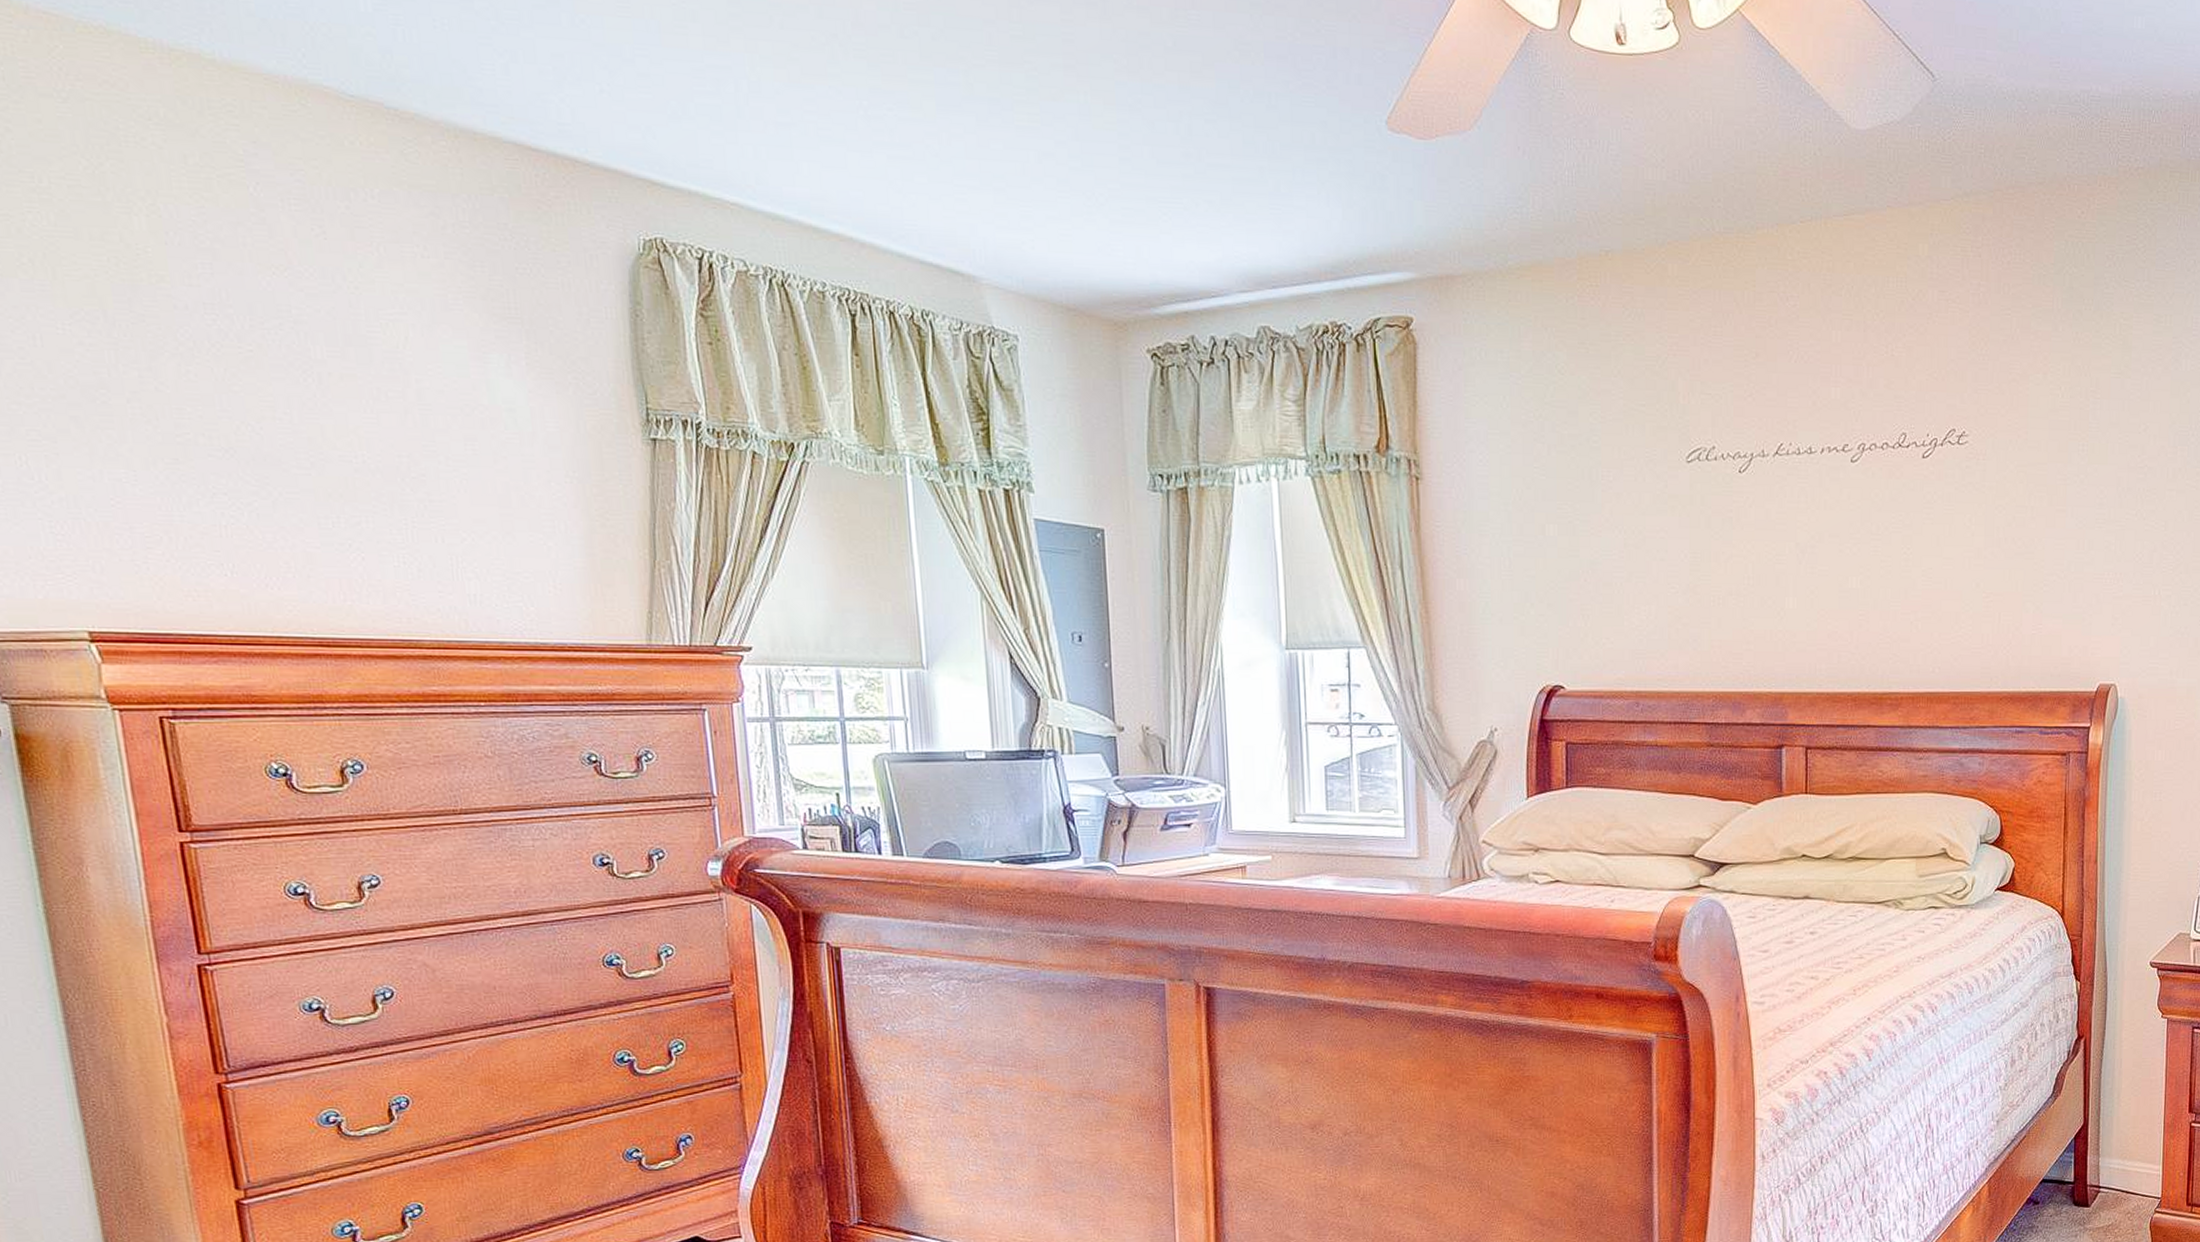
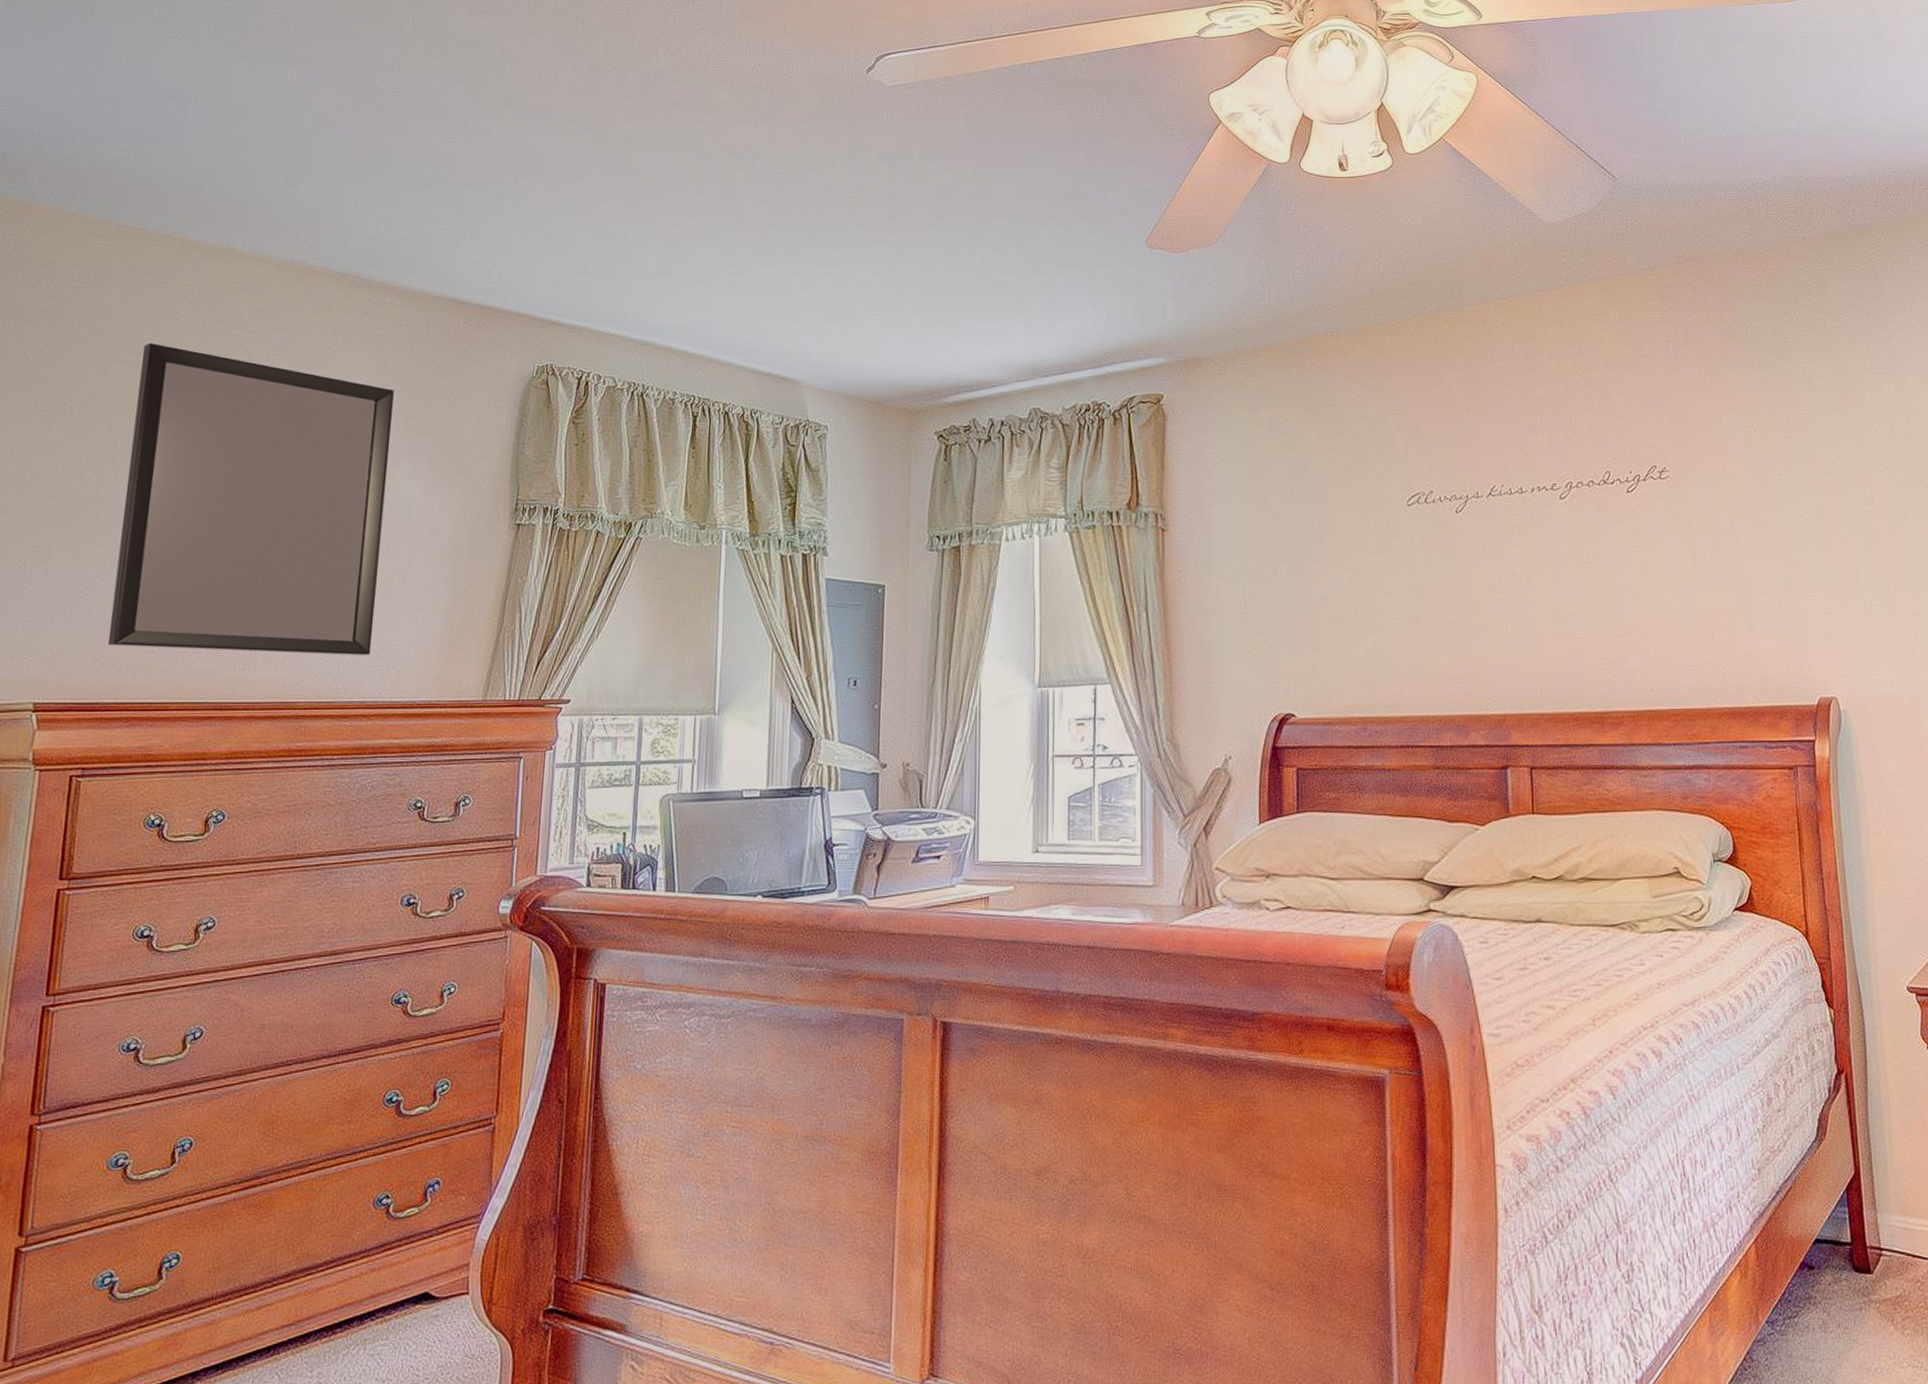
home mirror: none [108,178,500,590] -> present [107,342,394,656]

